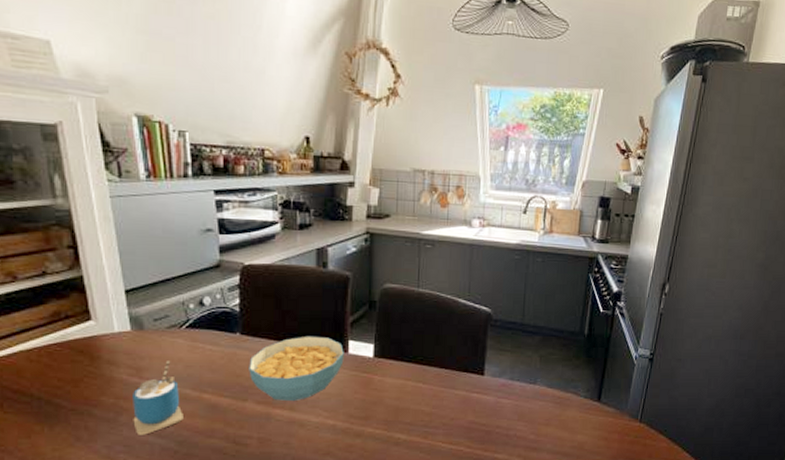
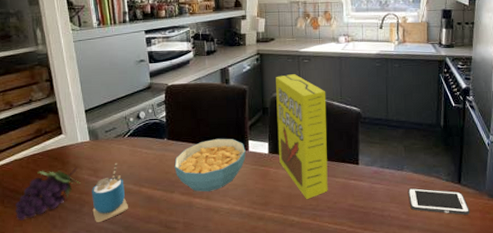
fruit: none [19,363,117,430] -> present [14,167,80,221]
cereal box: none [386,261,451,414] -> present [276,74,328,199]
cell phone: none [539,405,608,436] -> present [407,188,470,215]

